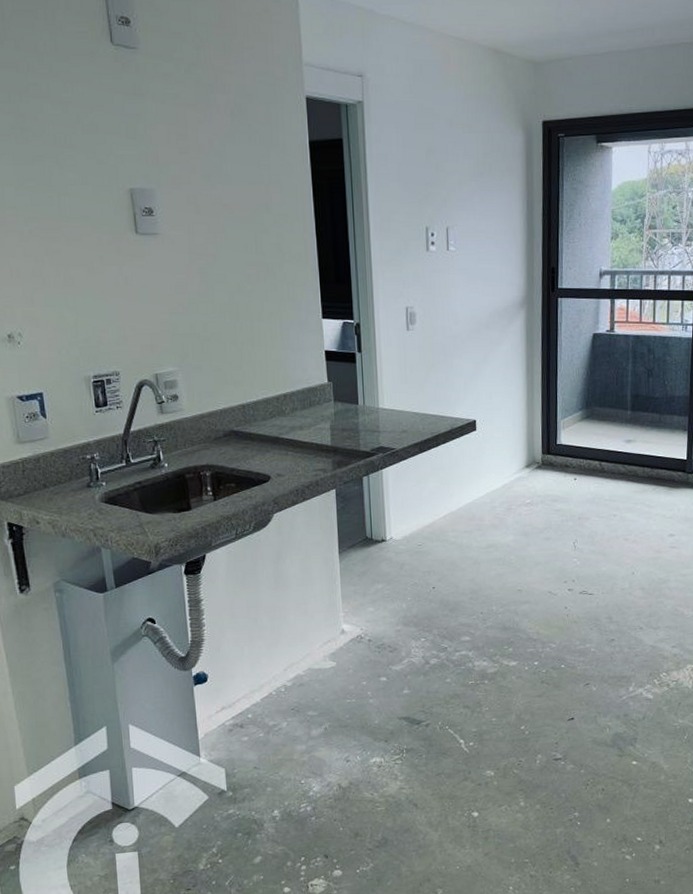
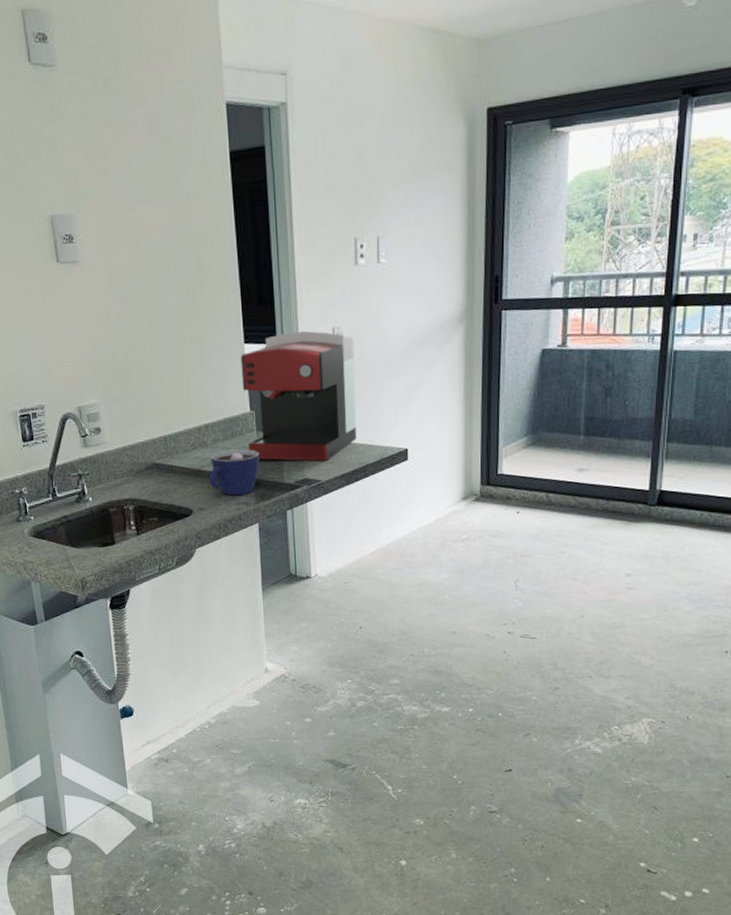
cup: none [287,418,337,463] -> present [209,449,260,496]
coffee maker: none [319,309,429,431] -> present [240,330,357,461]

